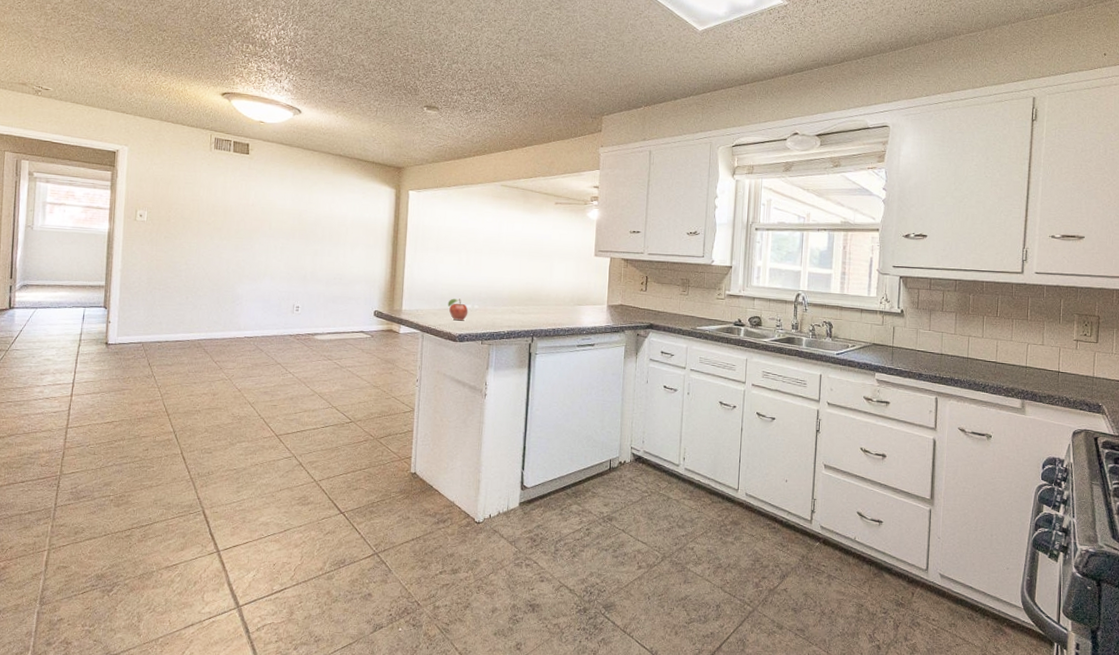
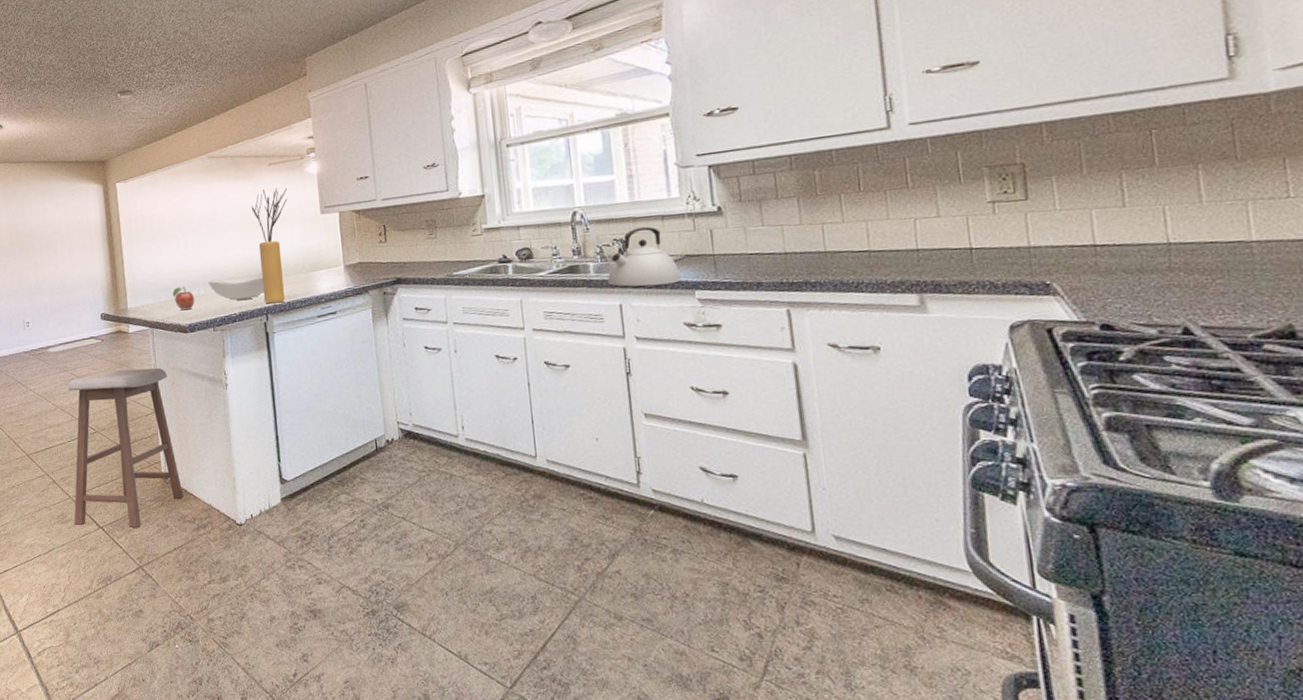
bar stool: none [315,367,431,516] -> present [67,367,184,528]
bowl: none [483,296,534,320] -> present [207,272,264,301]
vase: none [532,225,569,328] -> present [251,188,288,304]
kettle: none [814,315,868,365] -> present [607,226,681,287]

